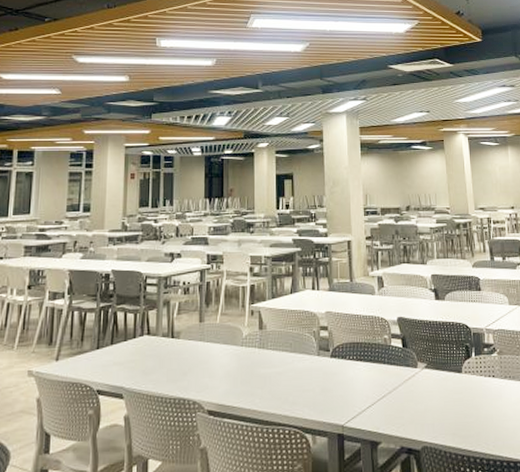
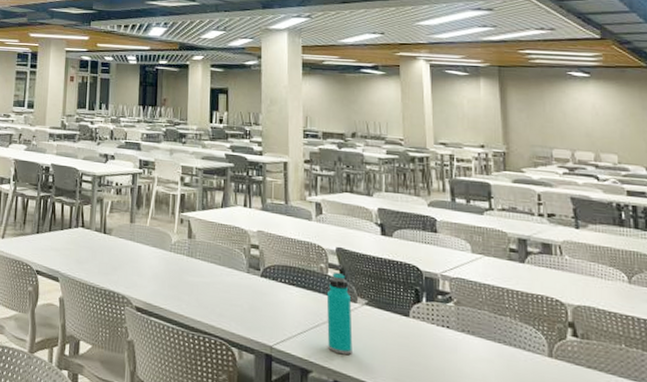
water bottle: none [390,341,416,421] -> present [326,271,353,355]

